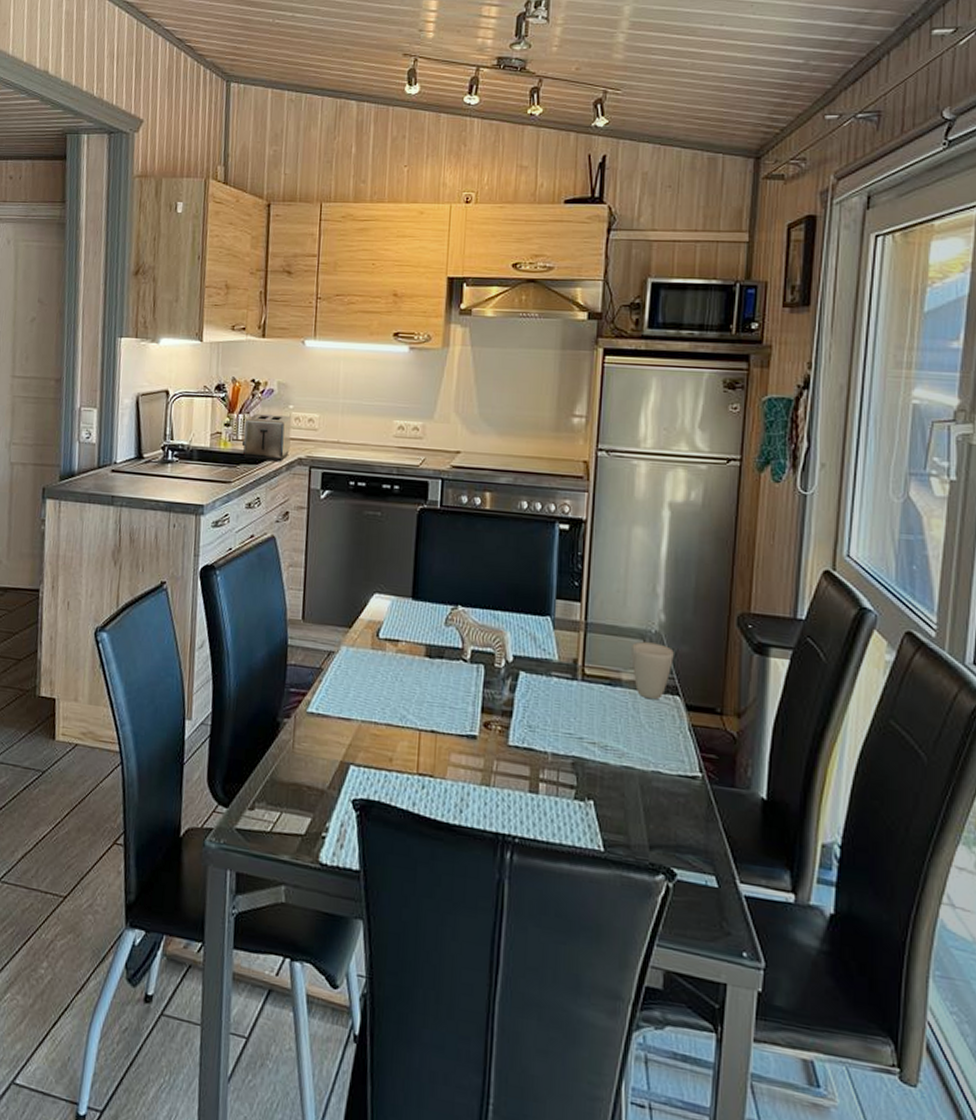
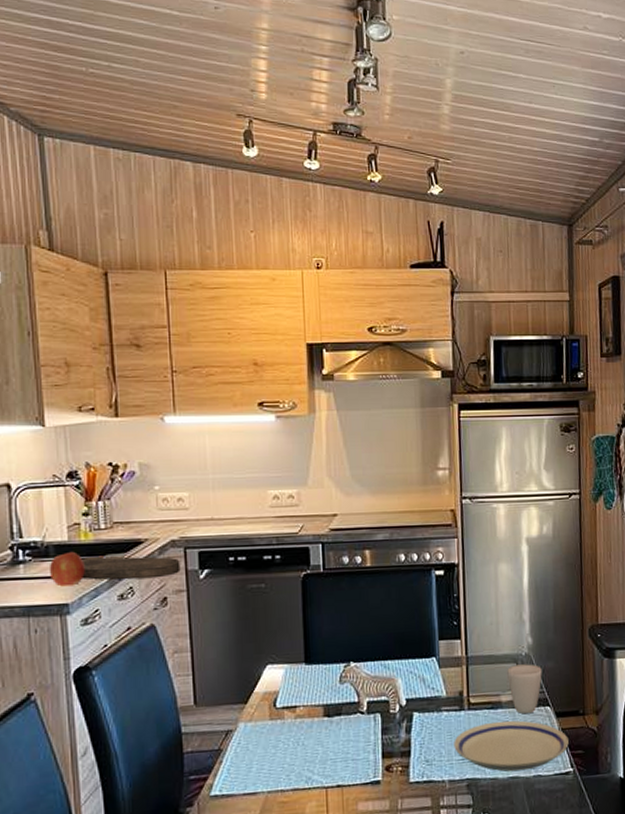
fruit: none [192,457,221,489] -> present [50,551,85,587]
cutting board: none [217,464,305,493] -> present [81,556,181,580]
toaster: present [241,414,292,462] -> none [105,498,161,549]
plate: none [561,699,699,763] -> present [454,720,569,772]

